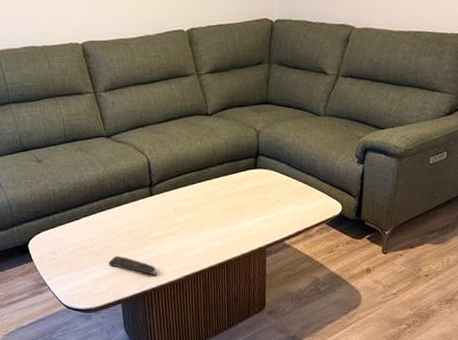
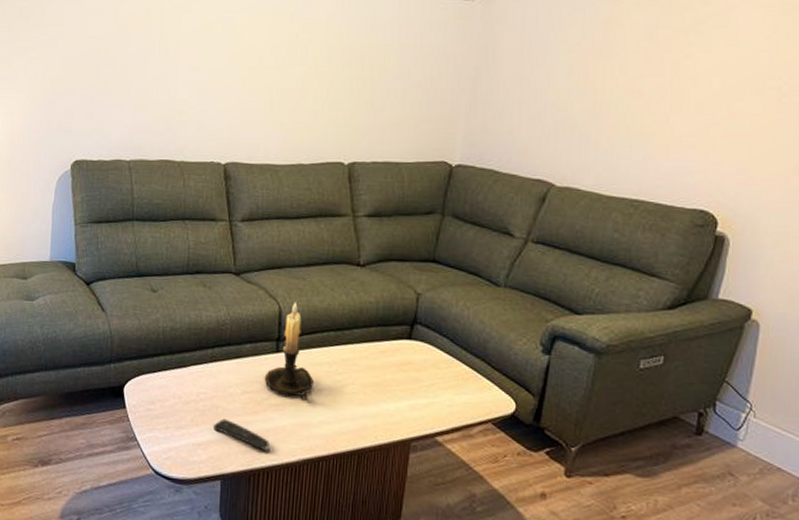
candle holder: none [143,152,184,230] -> present [264,302,313,401]

